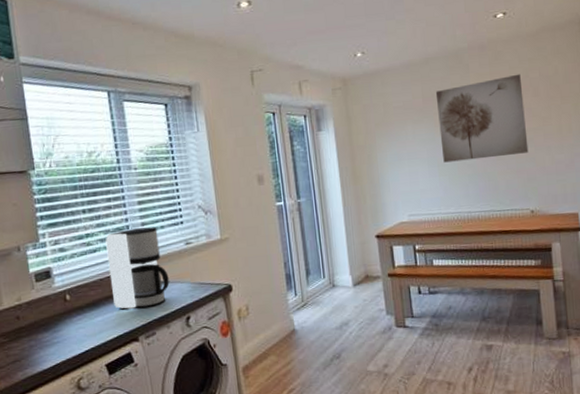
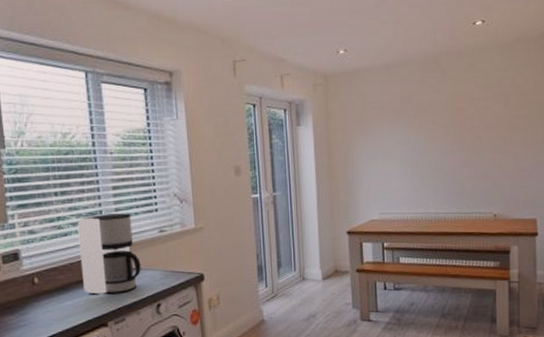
wall art: present [435,74,529,163] -> none [413,81,496,164]

